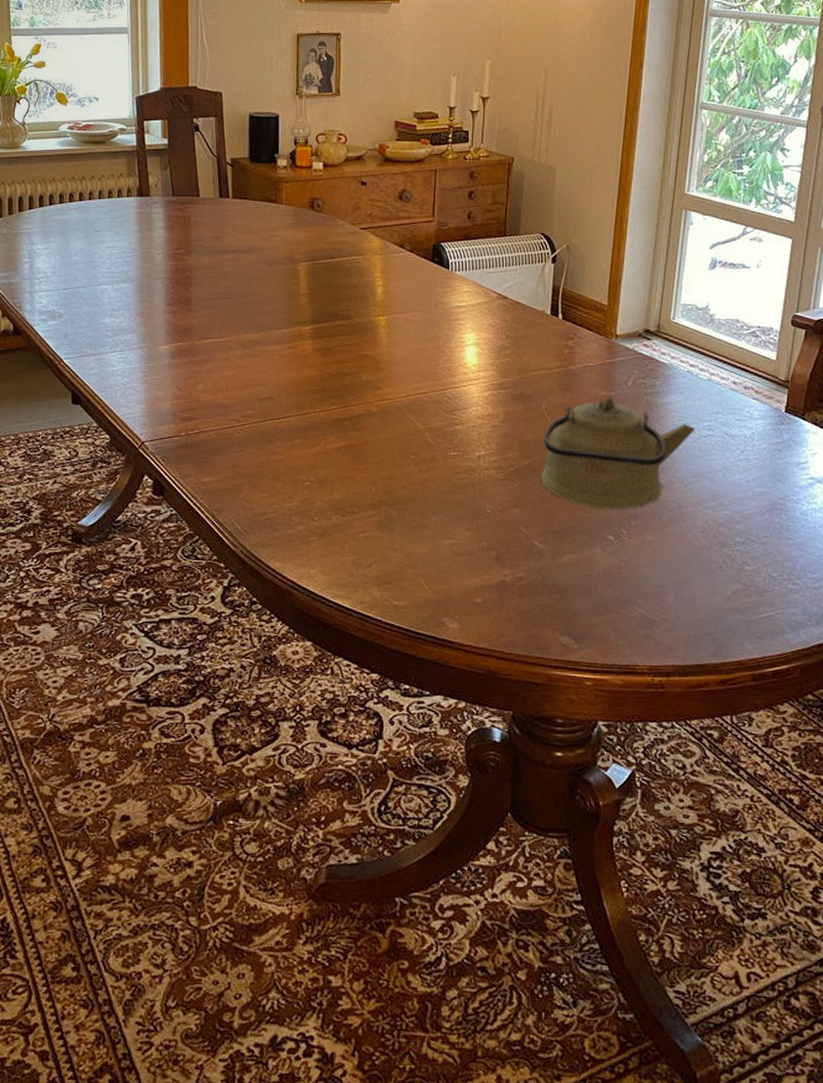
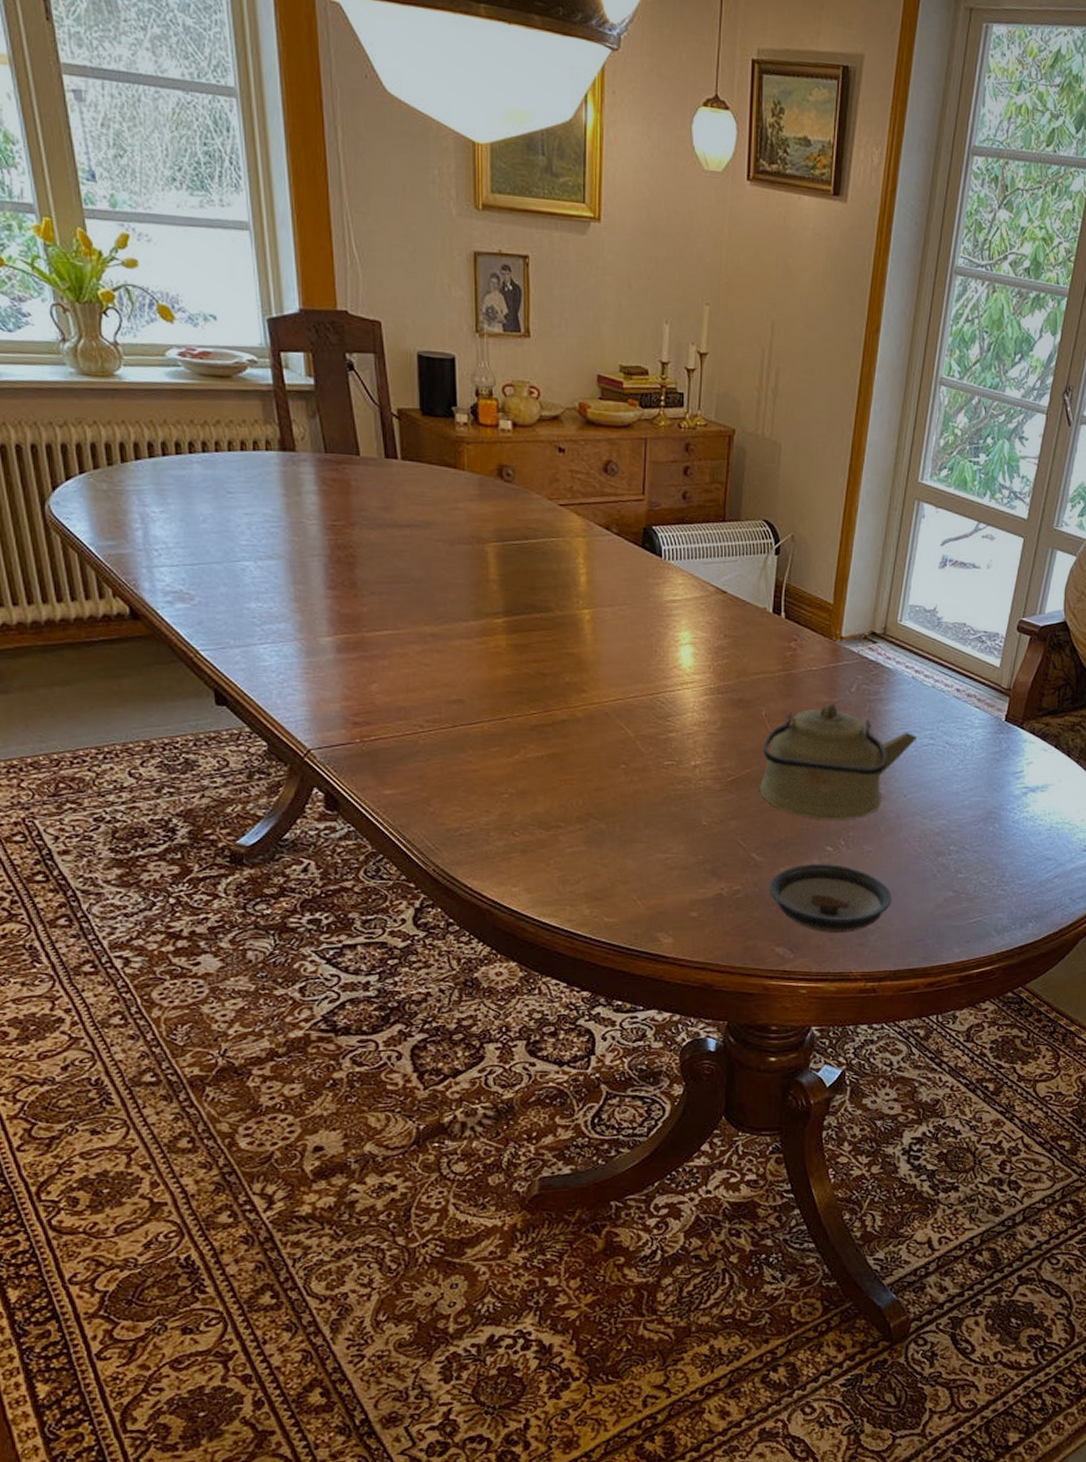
saucer: none [552,553,677,624] -> present [769,864,892,933]

